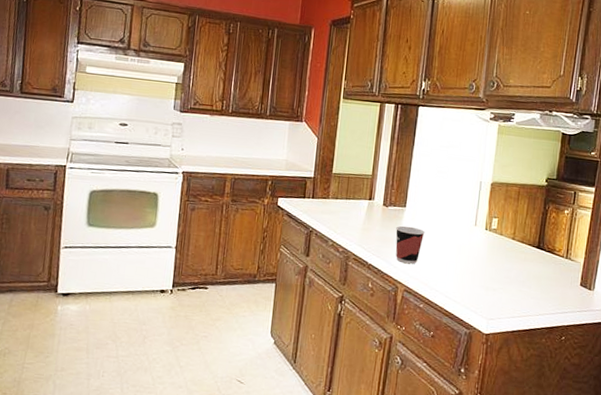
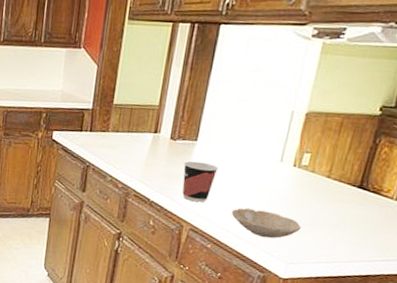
bowl: none [439,268,496,297] -> present [232,208,301,239]

